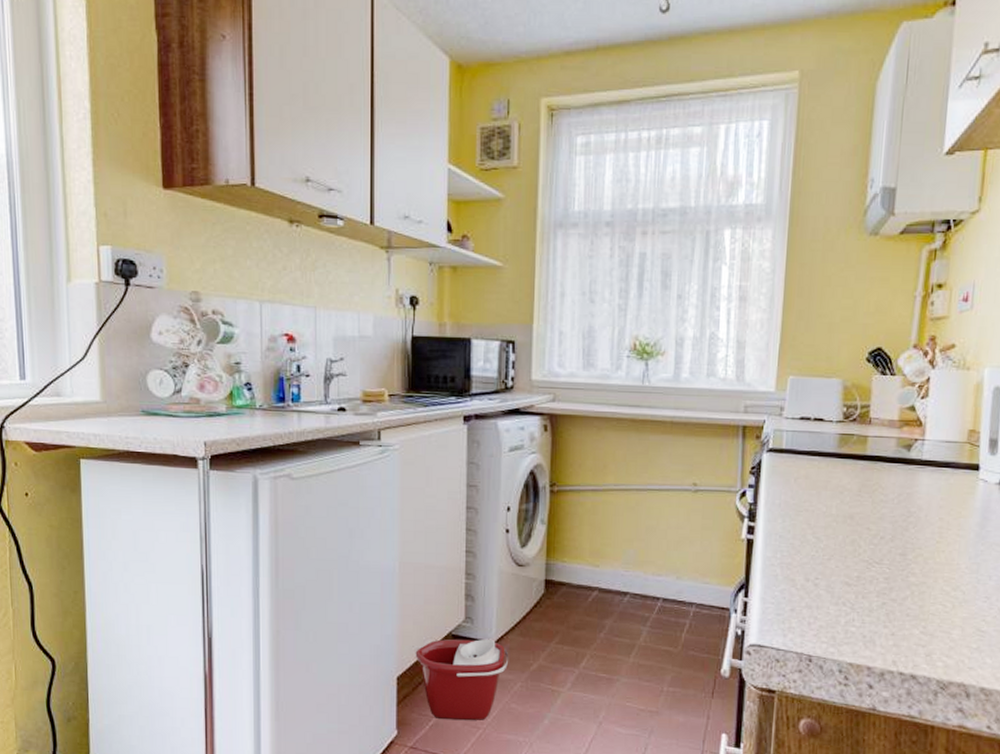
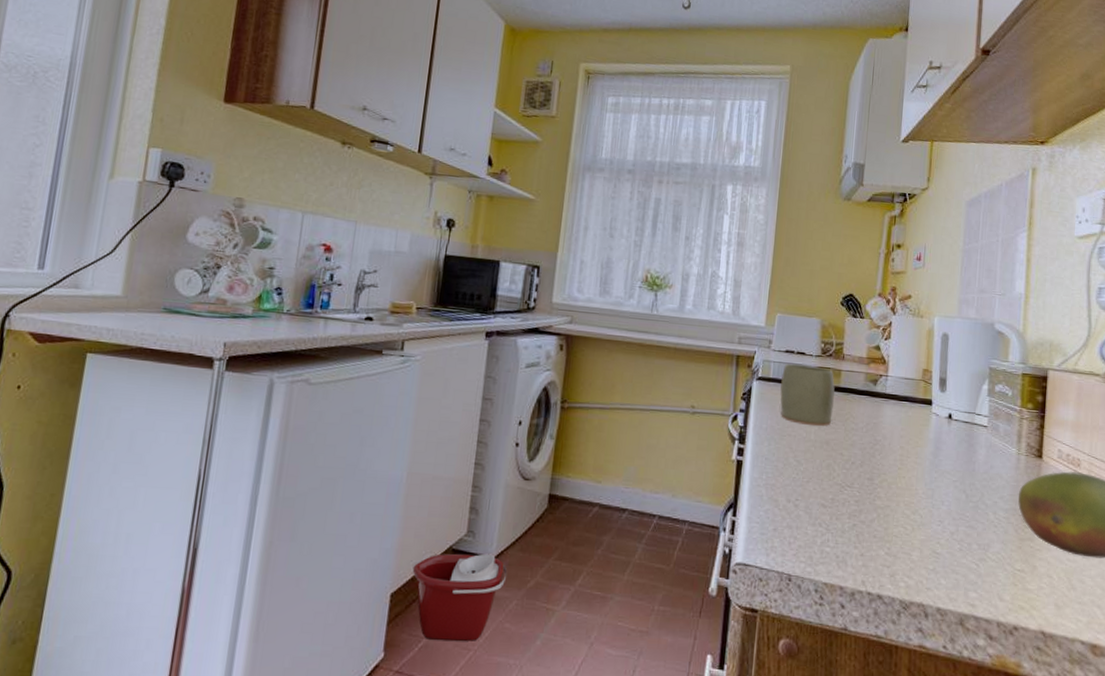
mug: none [795,432,861,500] -> present [780,364,835,427]

